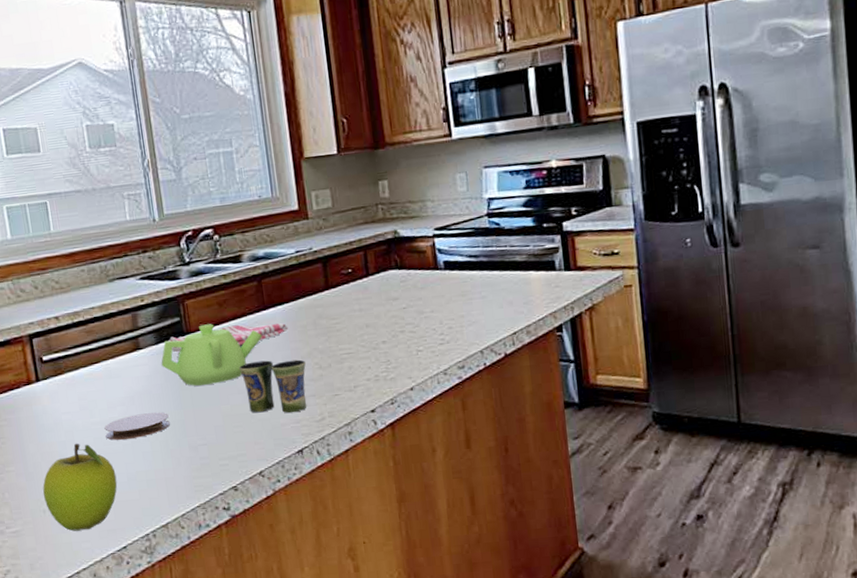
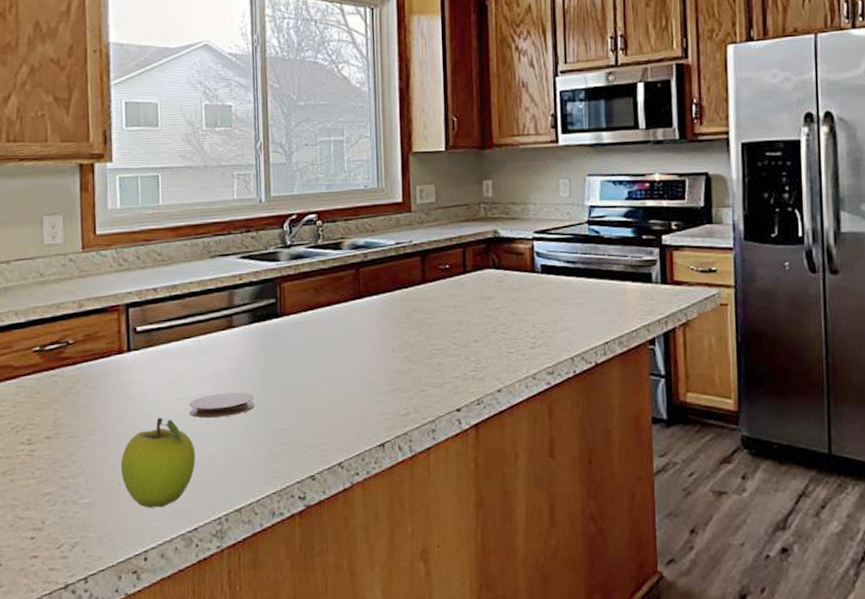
teapot: present [161,324,263,386] -> none [252,308,356,369]
dish towel: present [168,323,289,353] -> none [262,311,382,334]
cup: present [239,359,306,413] -> none [329,349,395,405]

